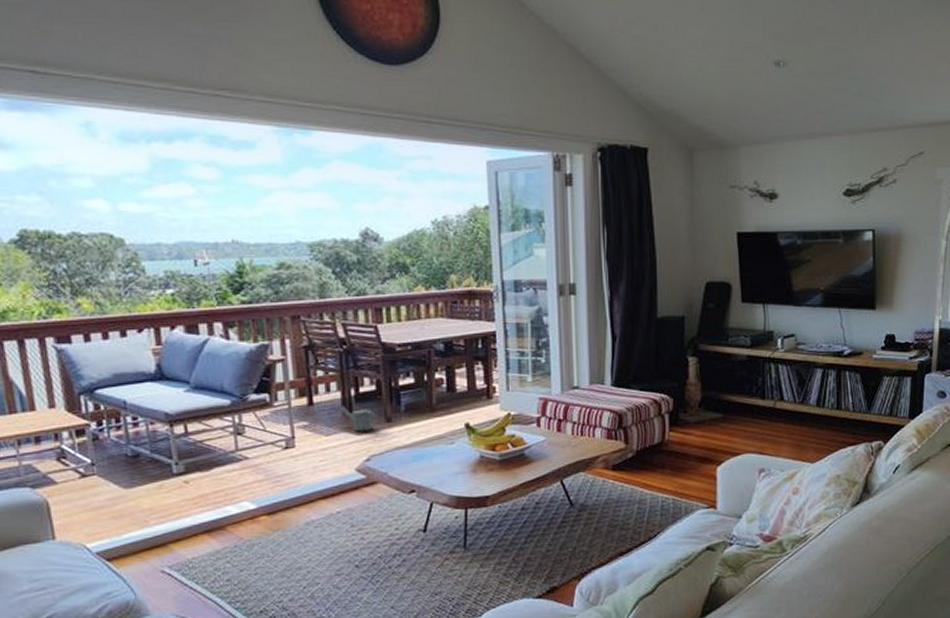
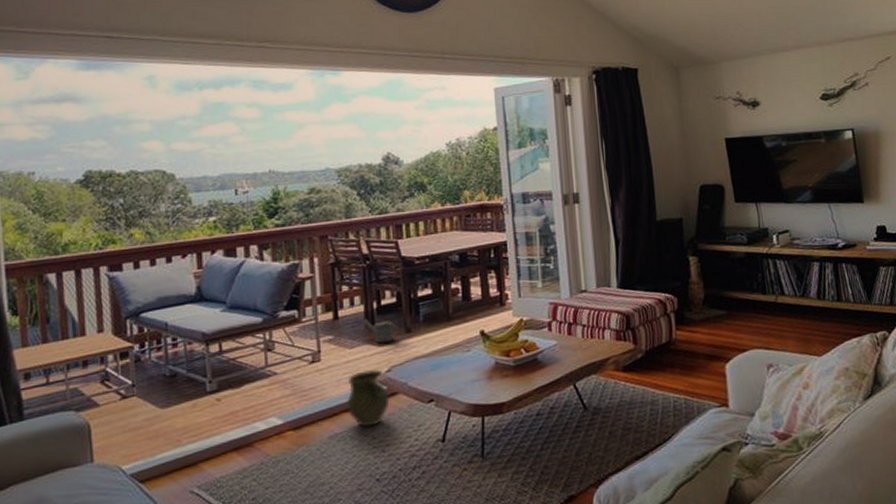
ceramic jug: none [324,458,369,516] -> present [347,369,390,428]

